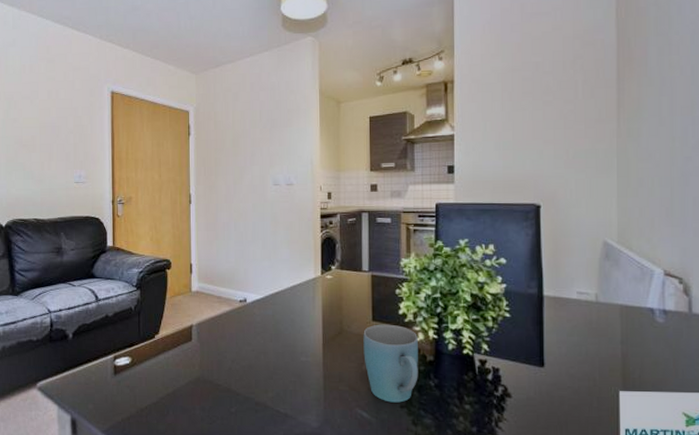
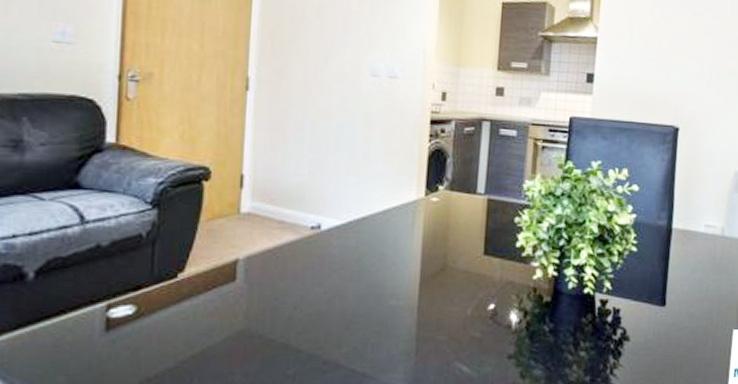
mug: present [363,324,418,403] -> none [469,259,535,353]

